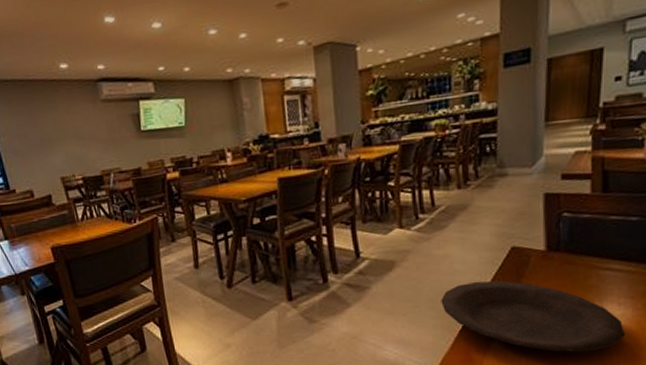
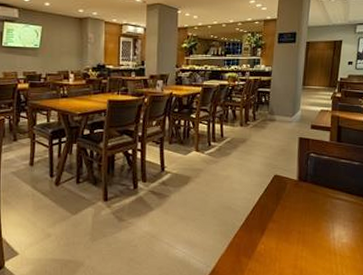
plate: present [441,280,625,353] -> none [221,199,347,261]

